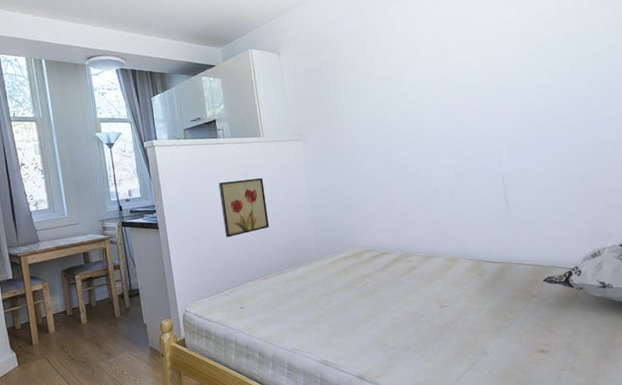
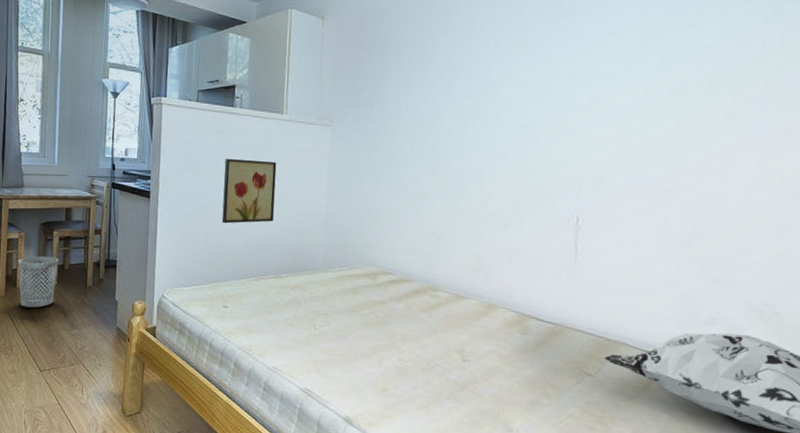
wastebasket: none [47,298,87,349] -> present [18,256,58,308]

